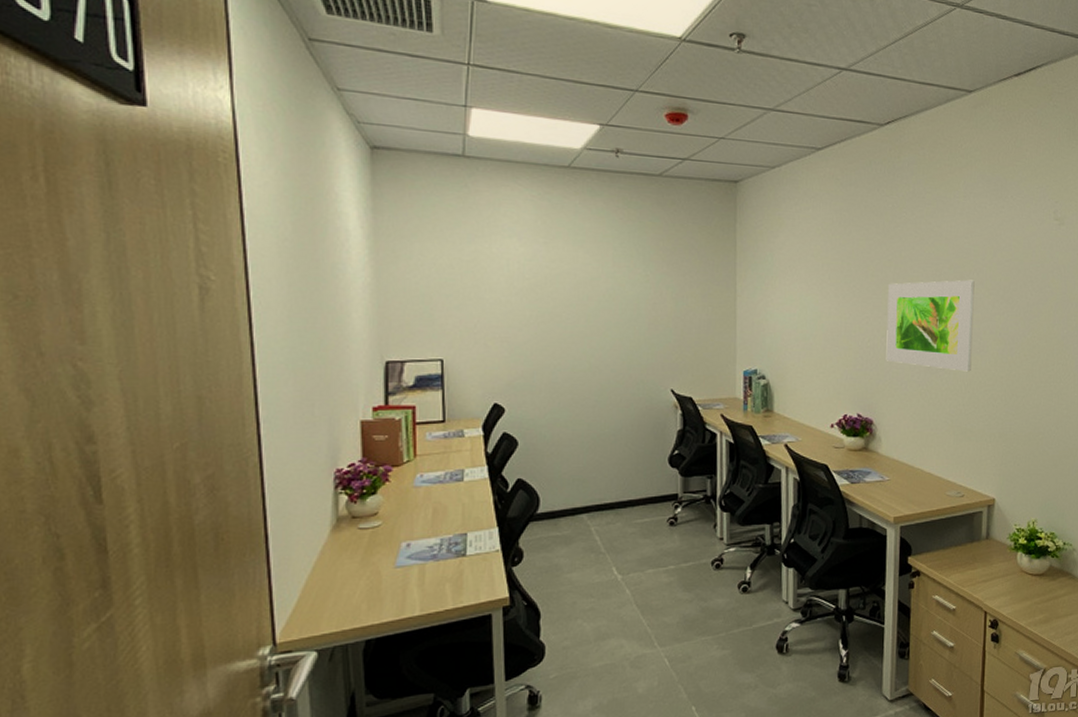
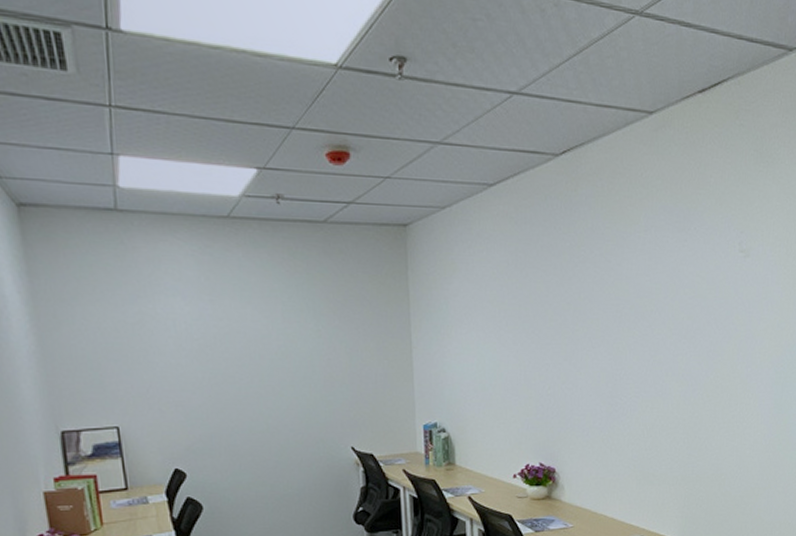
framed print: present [886,279,975,372] -> none [567,320,657,416]

